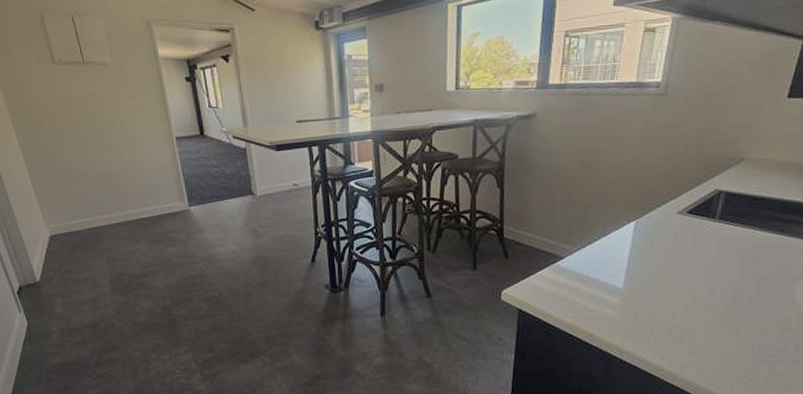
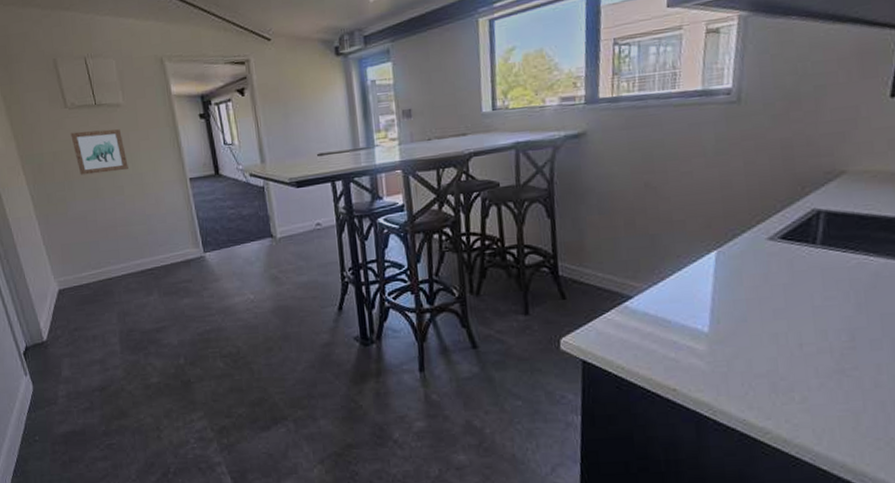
wall art: none [59,86,117,129] -> present [70,129,129,175]

